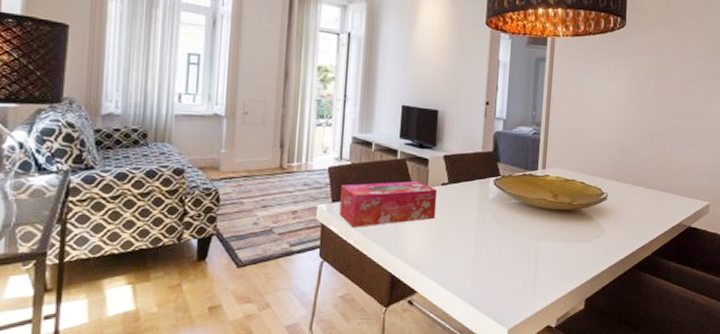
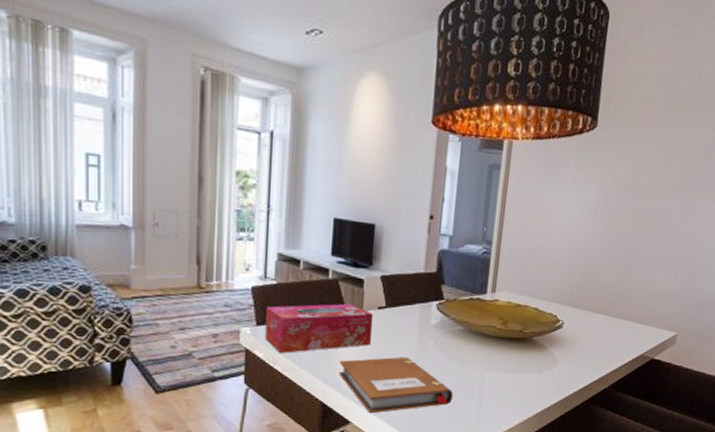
notebook: none [406,229,511,283] -> present [338,357,454,414]

